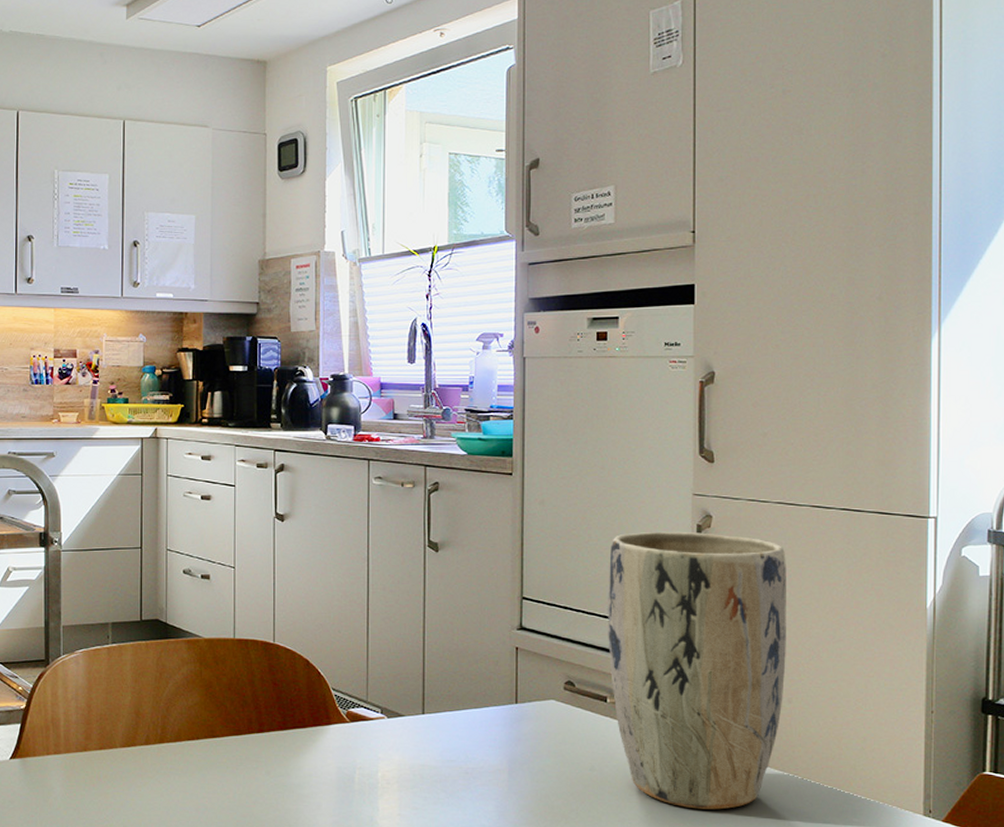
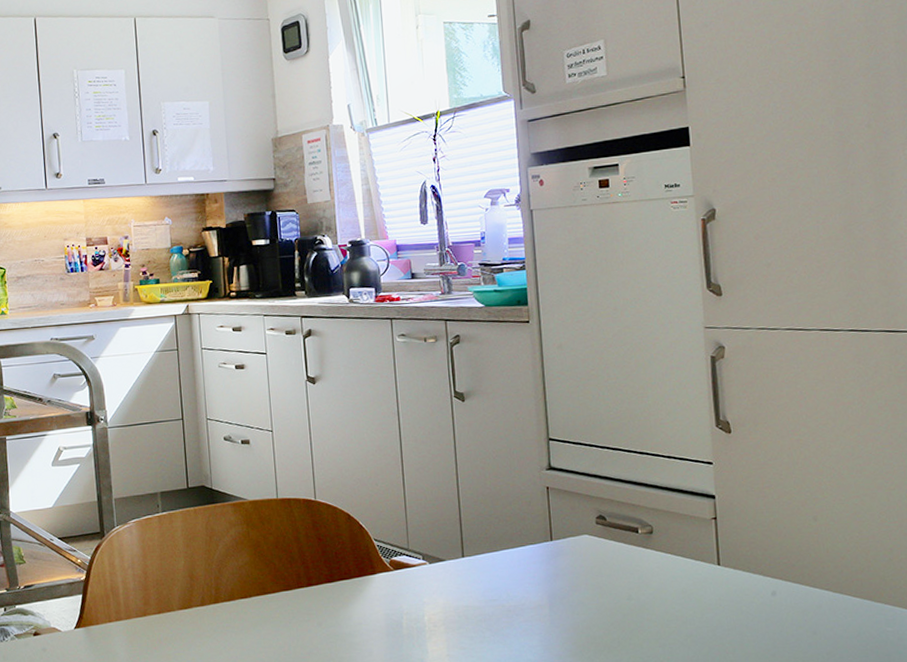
plant pot: present [607,531,786,810] -> none [629,363,809,630]

